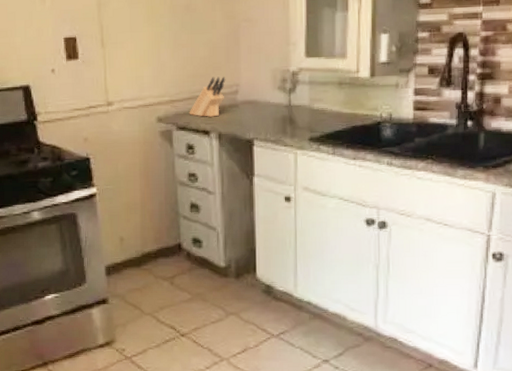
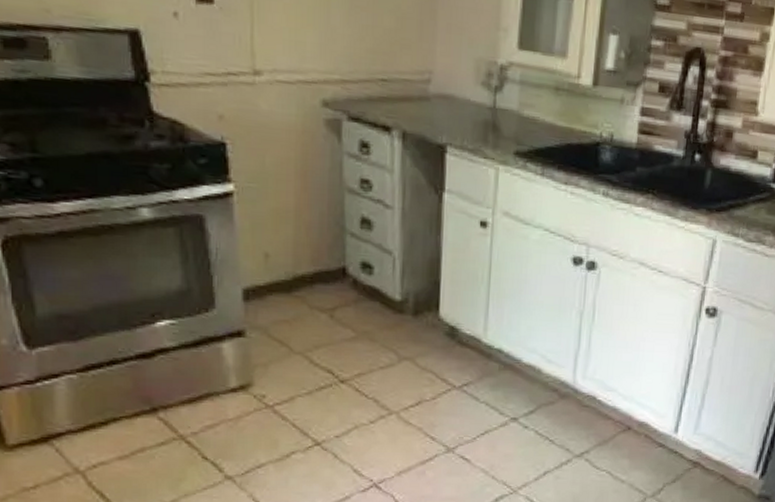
knife block: present [189,76,226,117] -> none [365,56,416,110]

